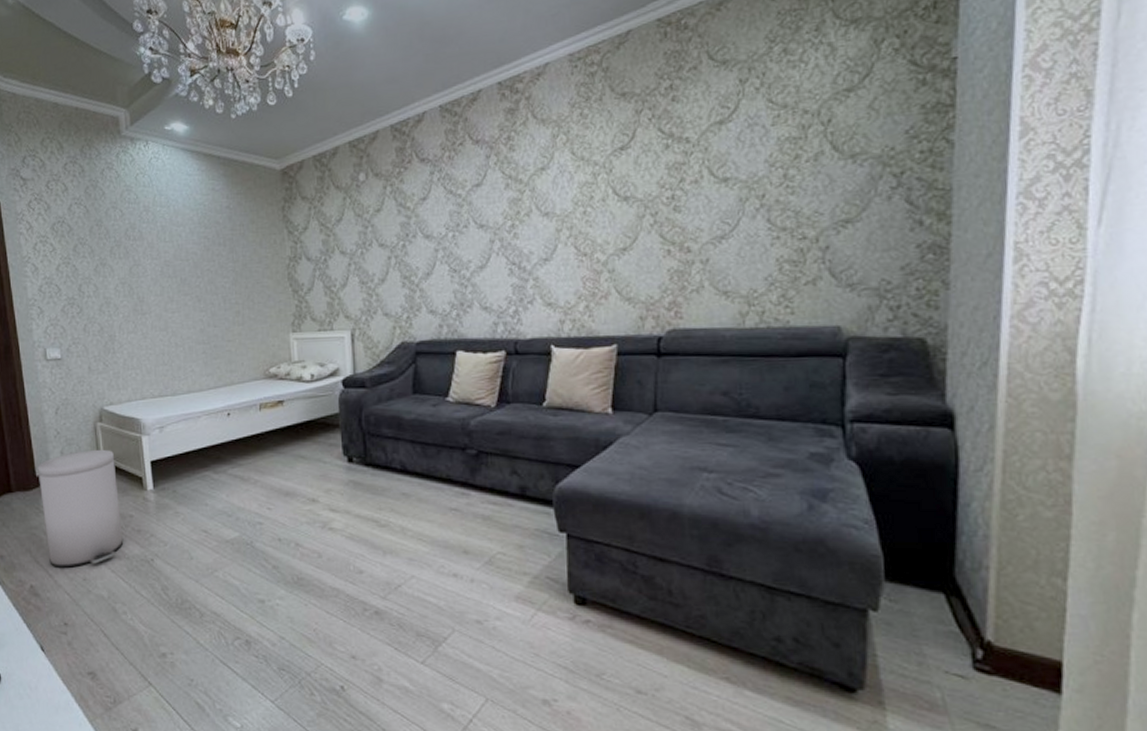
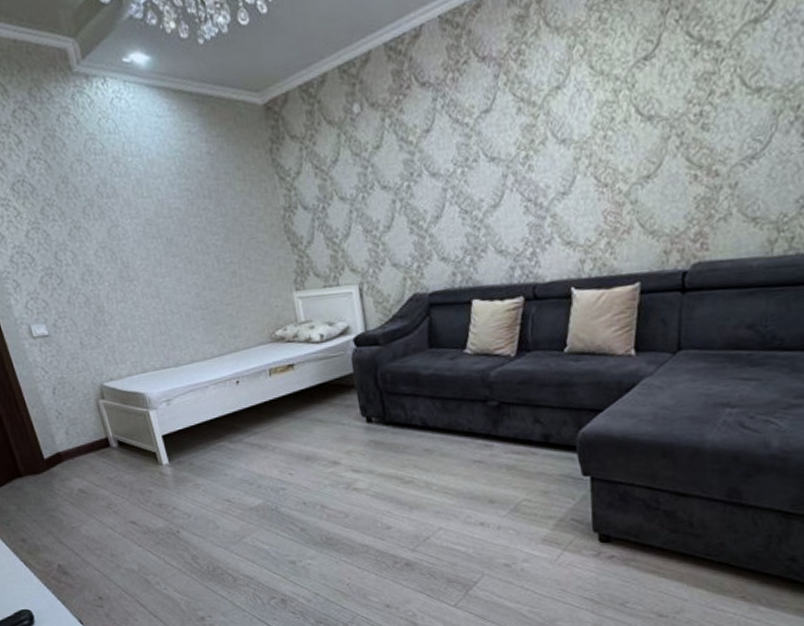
pedal bin: present [37,449,124,569] -> none [43,426,146,547]

